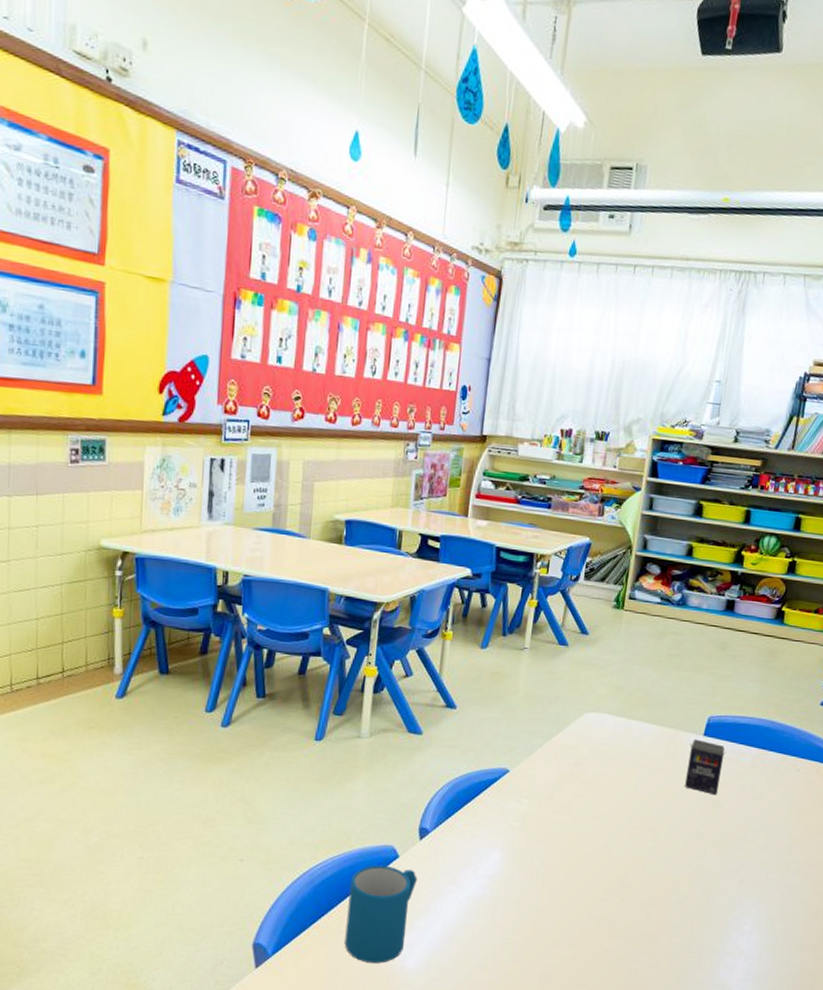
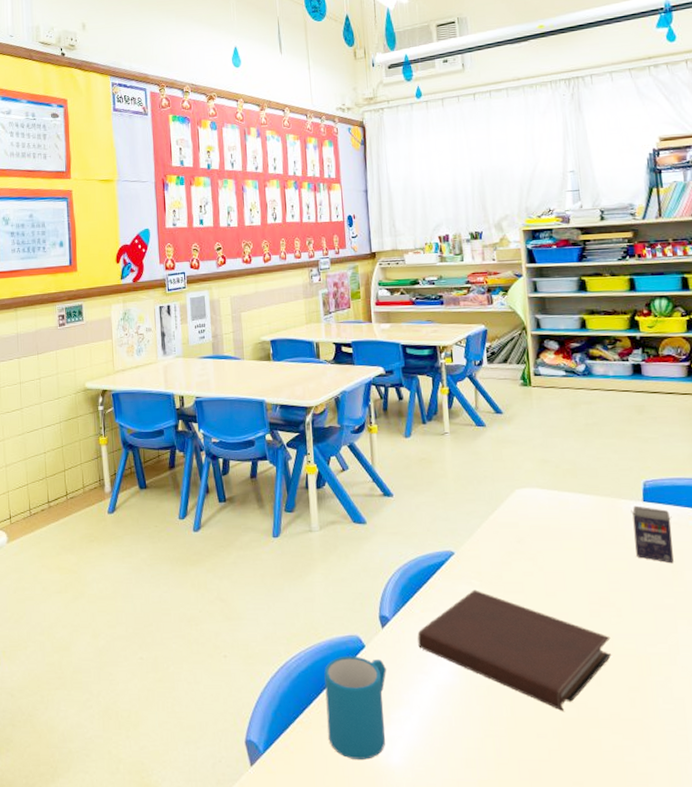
notebook: none [454,808,643,923] -> present [417,590,612,711]

